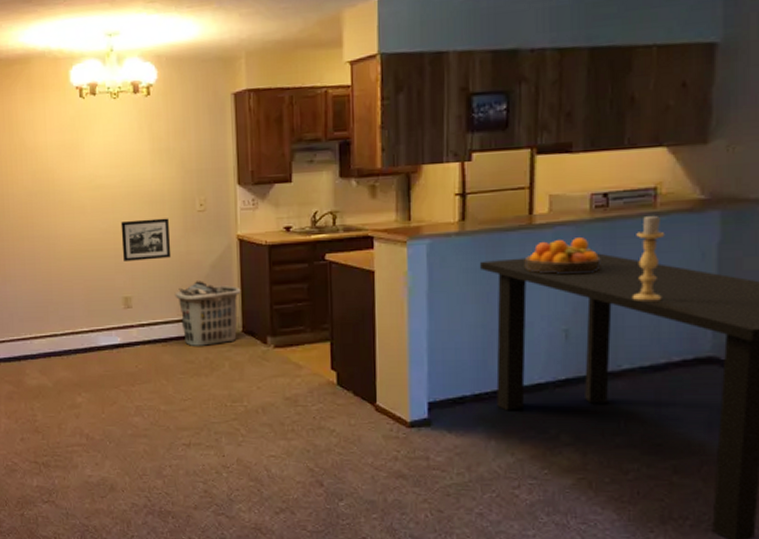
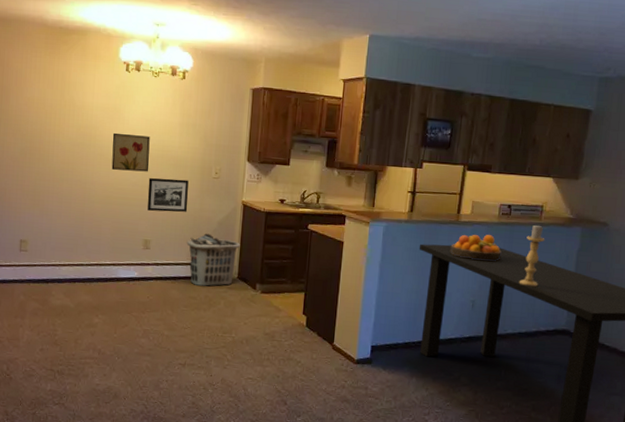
wall art: none [73,171,120,218] -> present [111,132,150,172]

